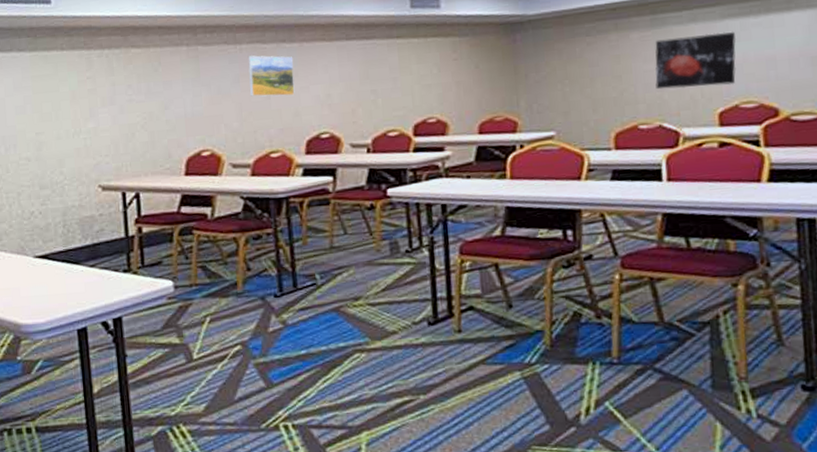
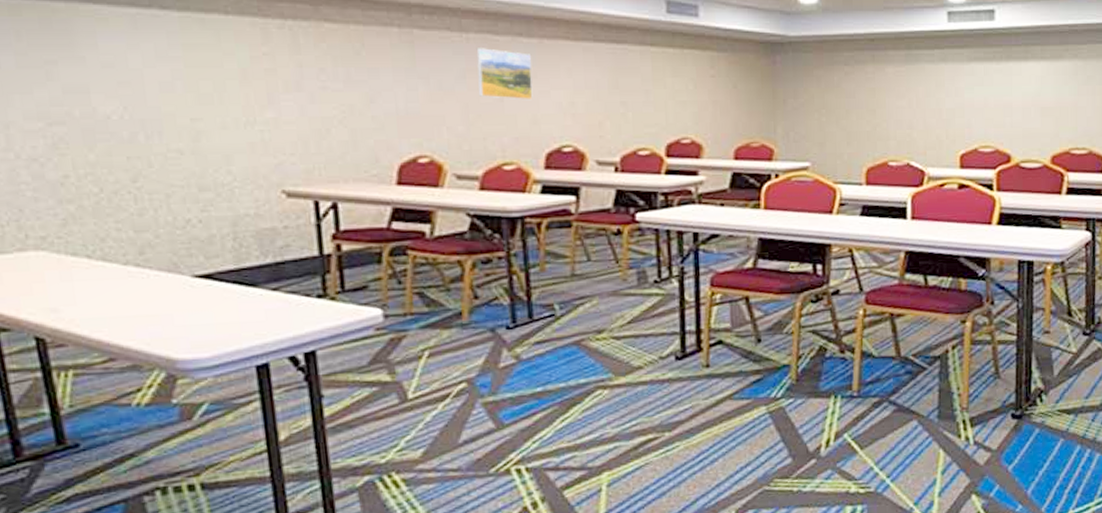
wall art: present [655,31,736,90] -> none [906,75,979,128]

